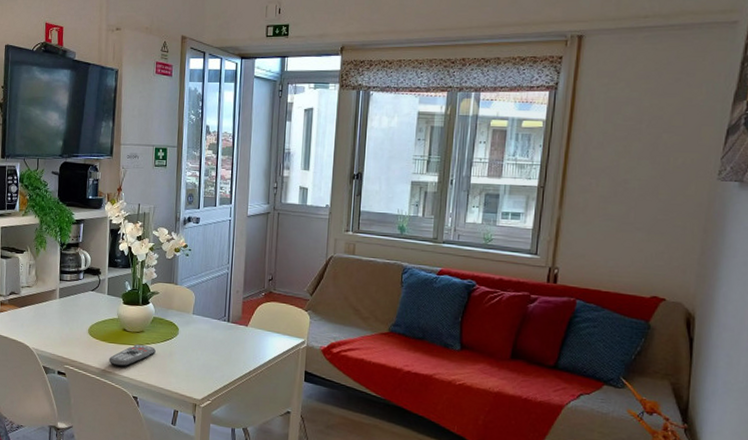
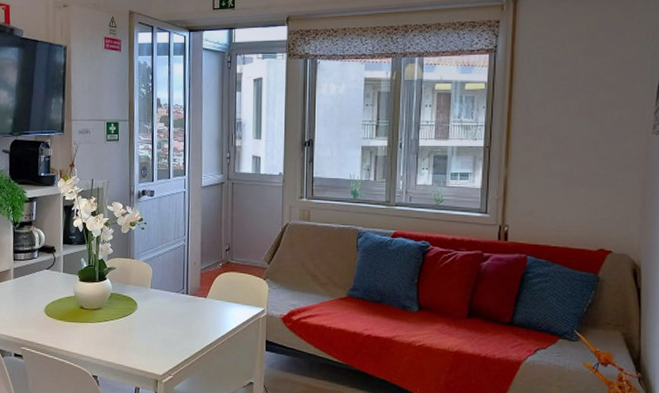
remote control: present [108,344,156,367] -> none [66,322,114,346]

